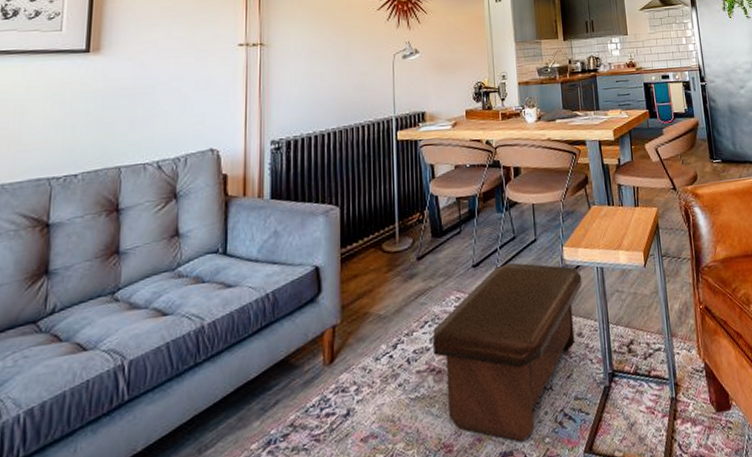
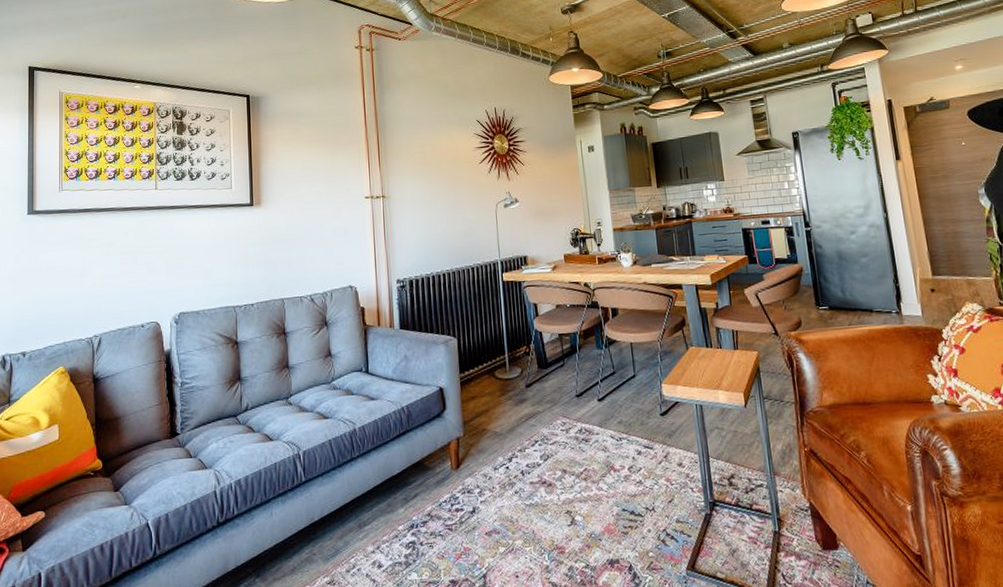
ottoman: present [433,262,583,442] -> none [543,394,682,553]

